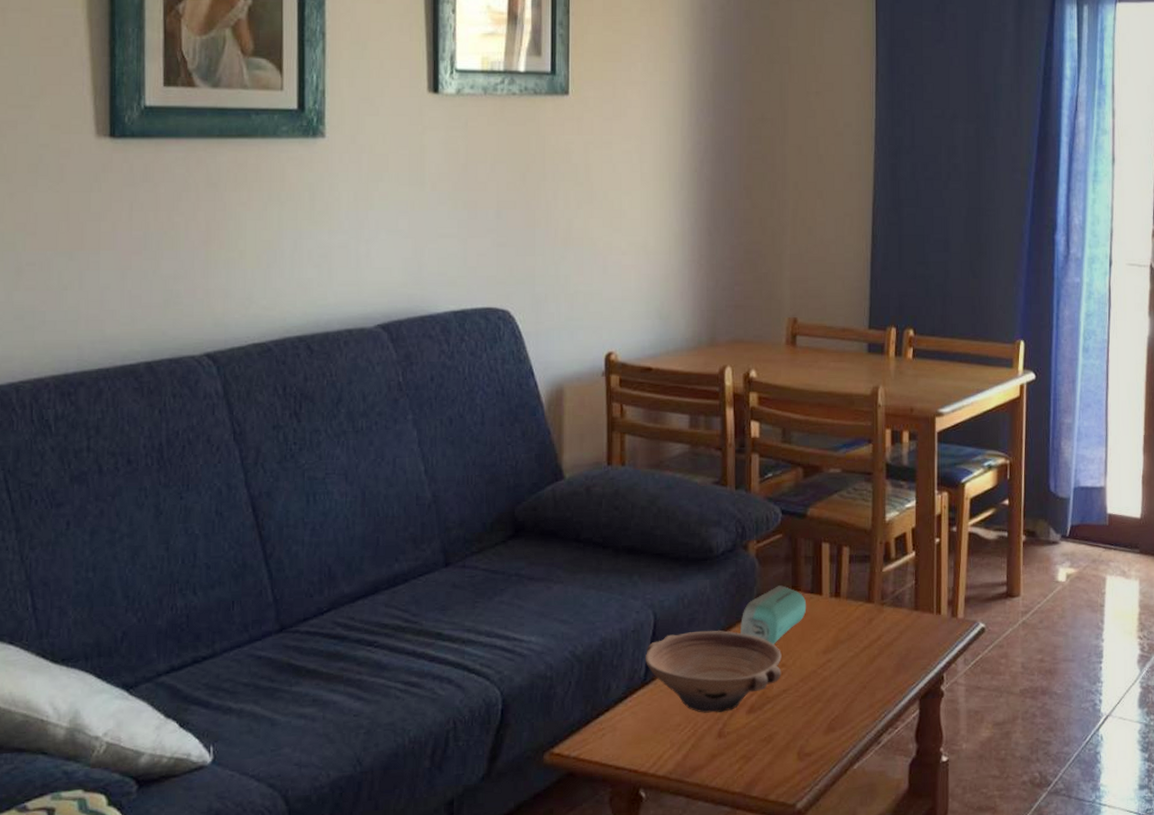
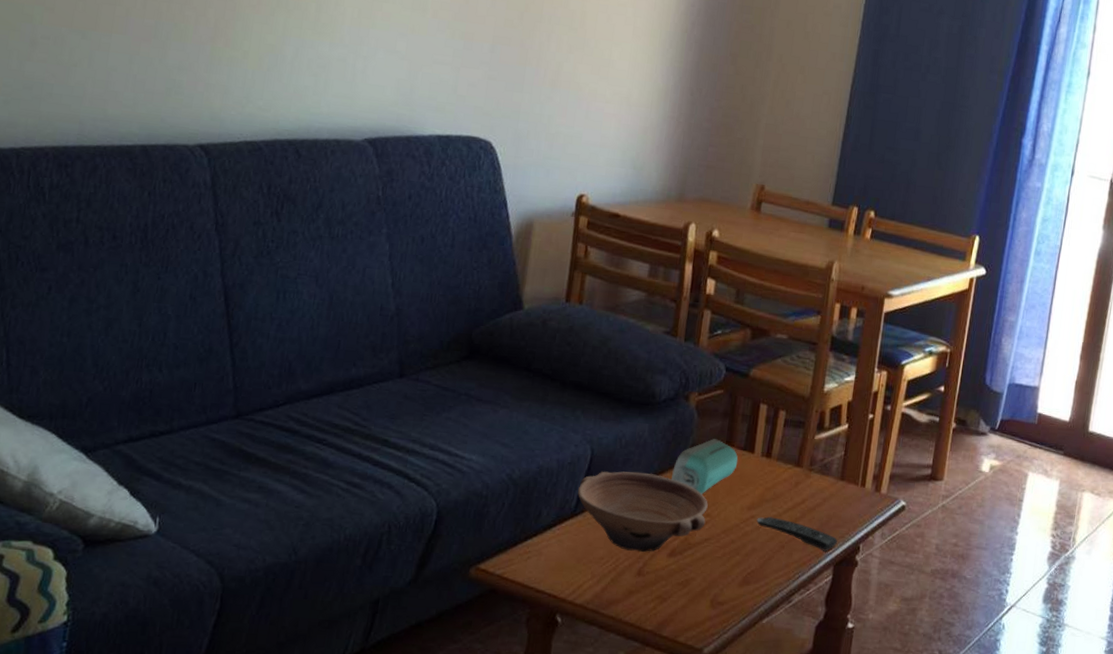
remote control: none [834,658,920,686] -> present [756,516,838,551]

